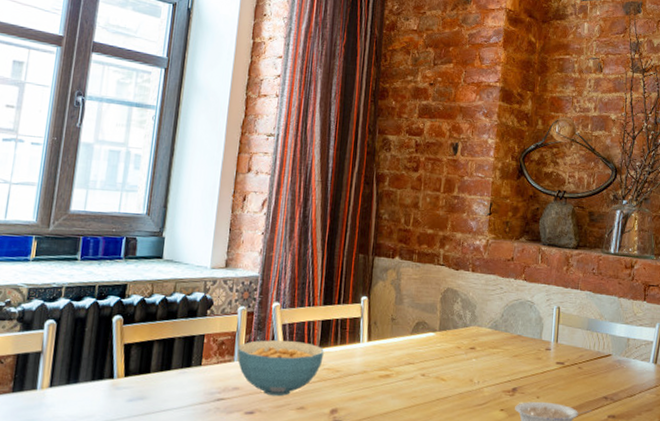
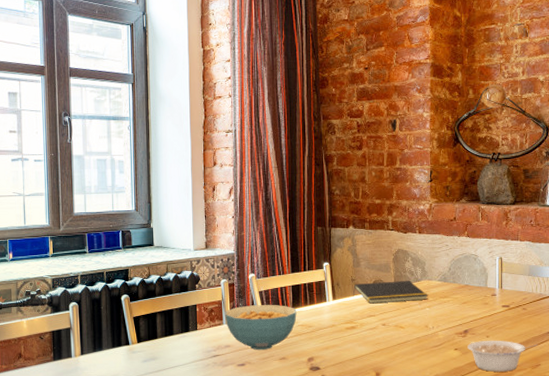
notepad: none [392,324,476,349] -> present [353,281,428,304]

